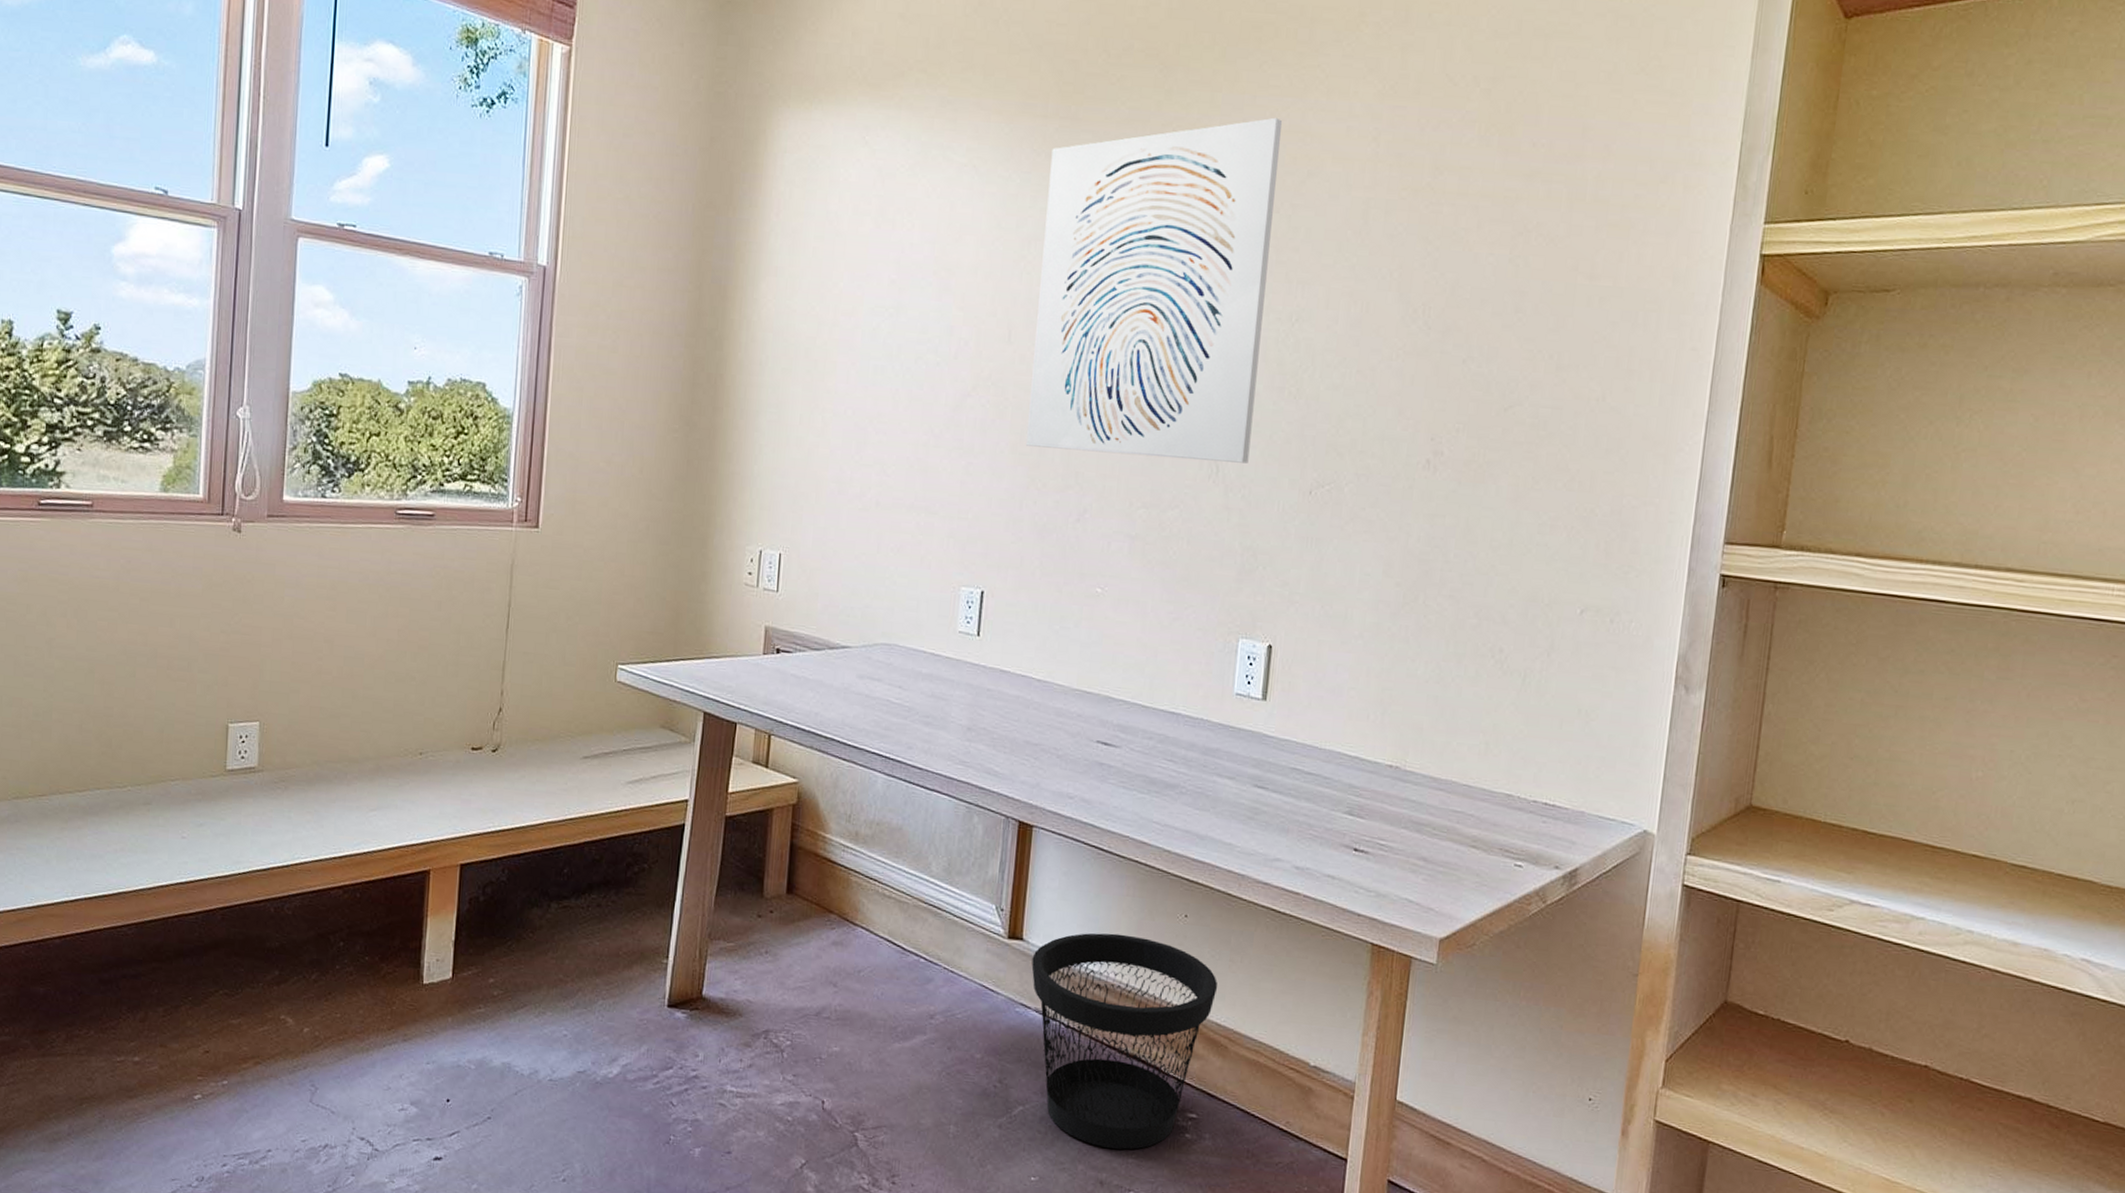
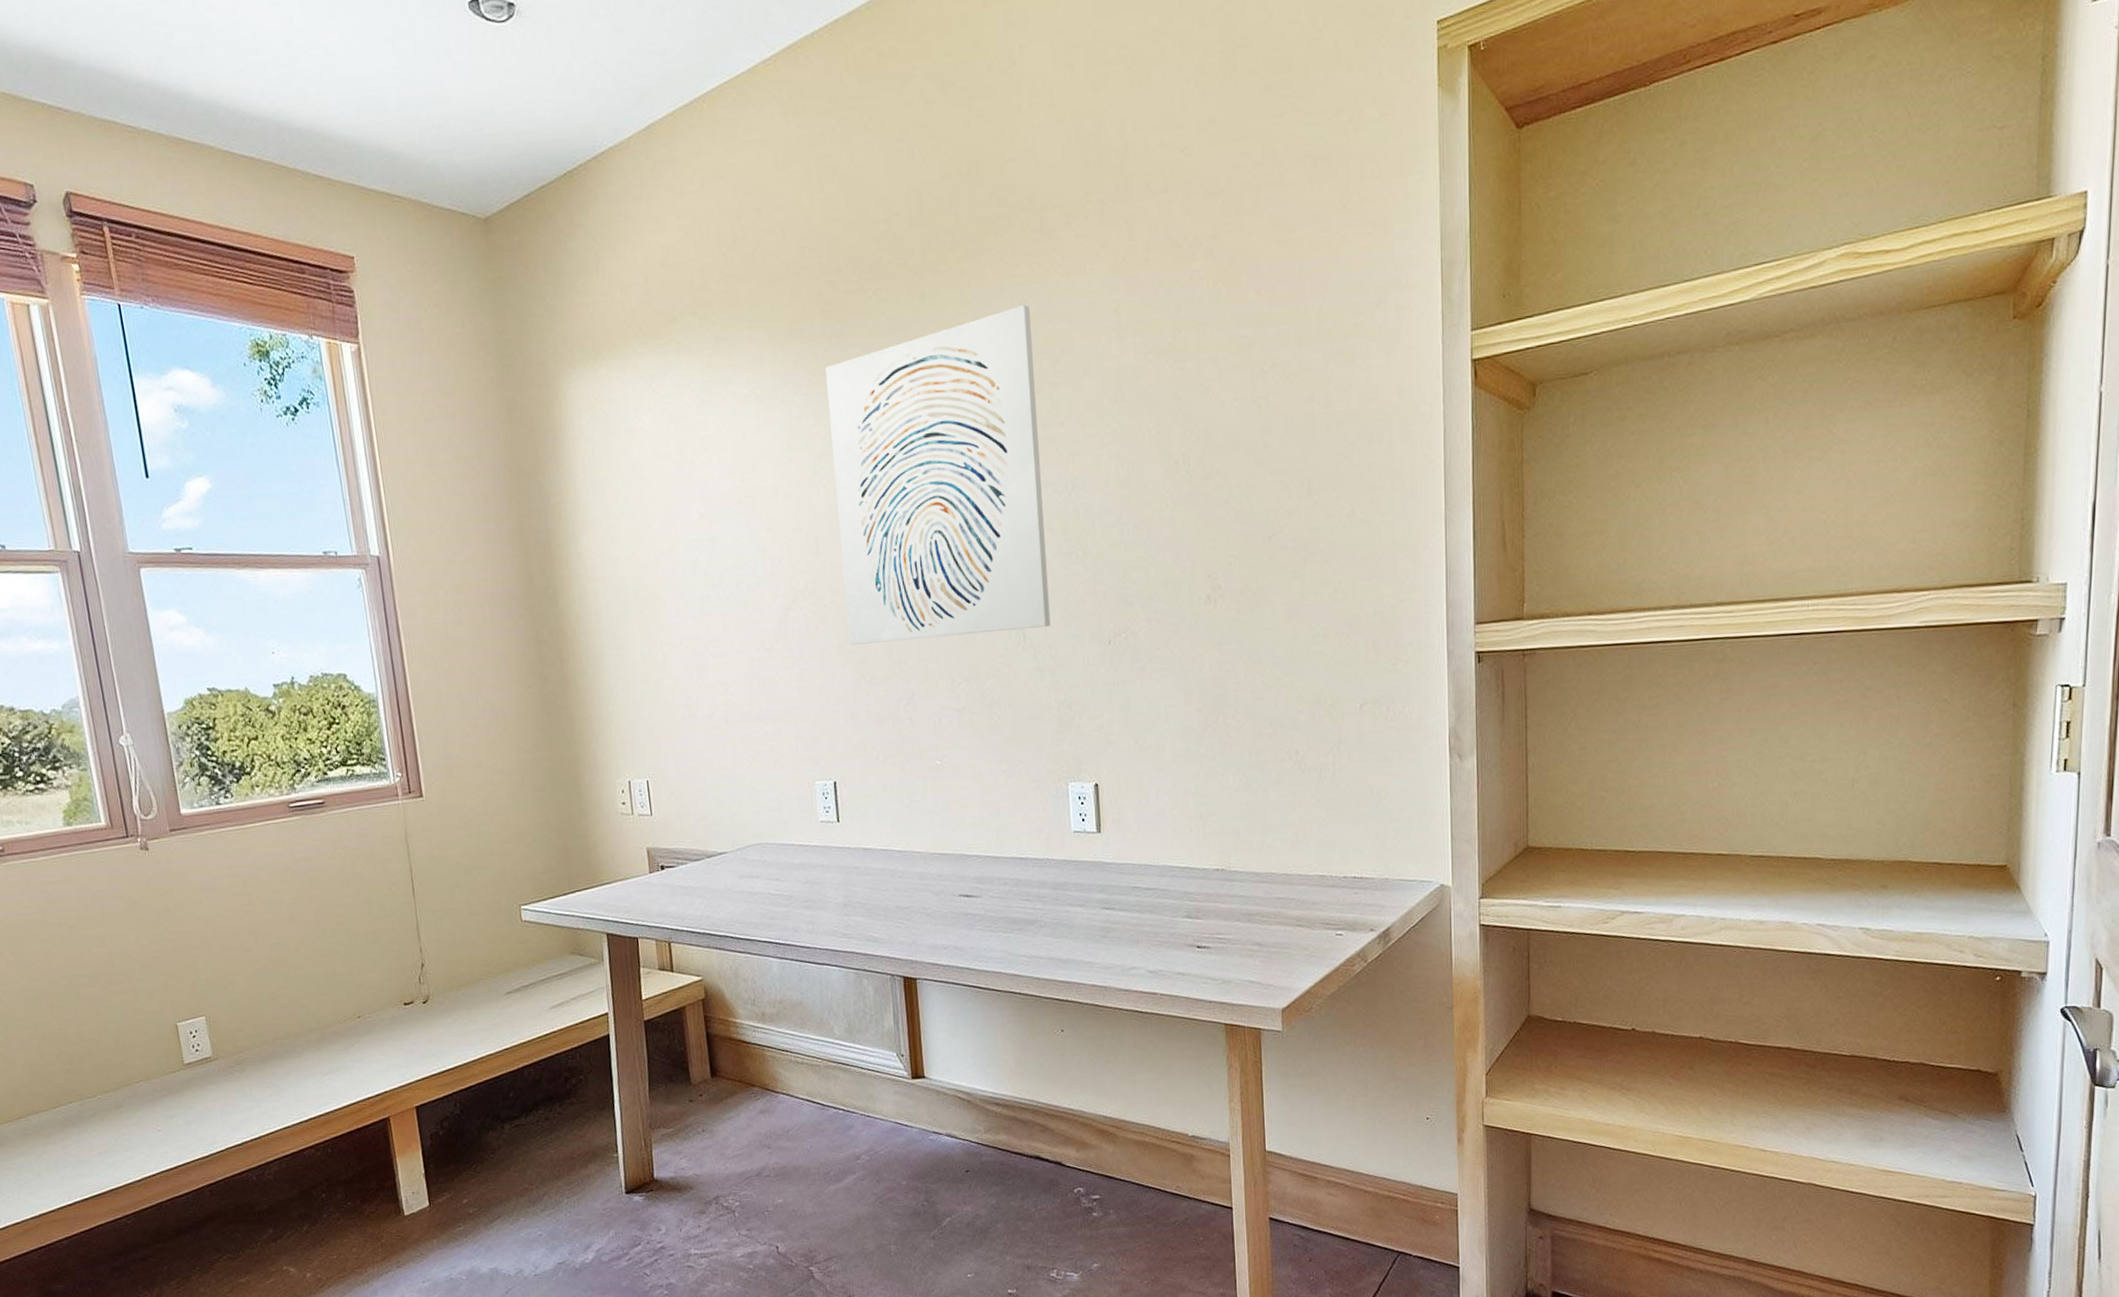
wastebasket: present [1031,933,1218,1150] -> none [936,1056,1100,1238]

